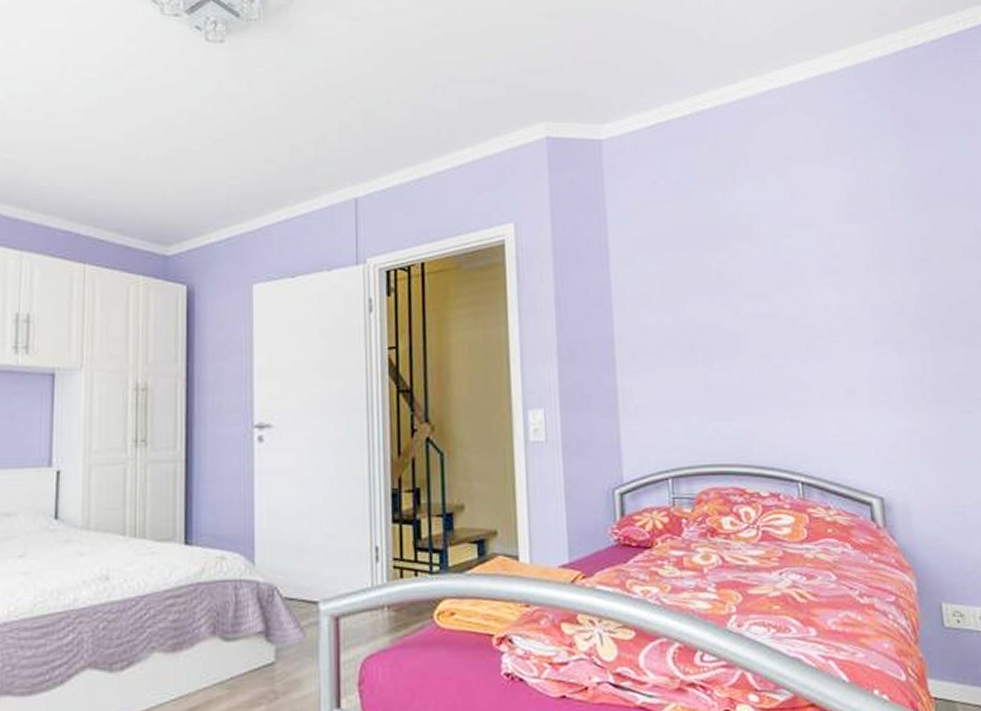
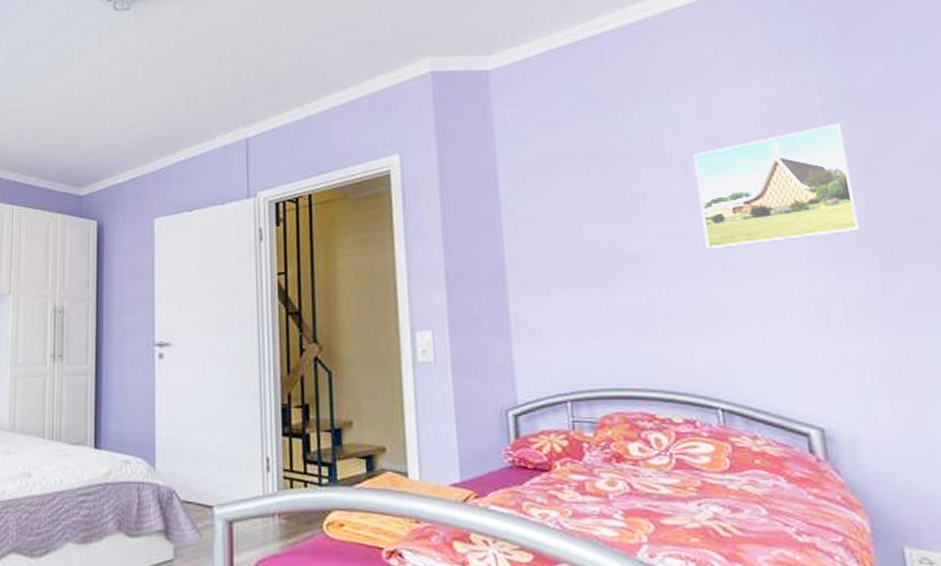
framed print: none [783,211,917,329] -> present [693,122,859,250]

